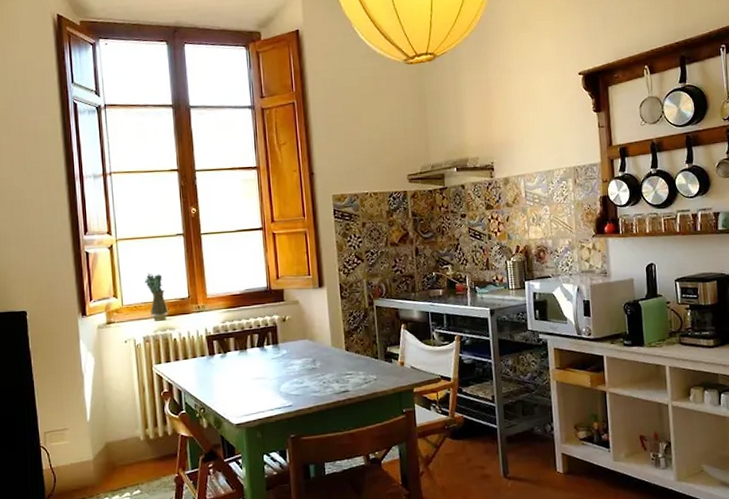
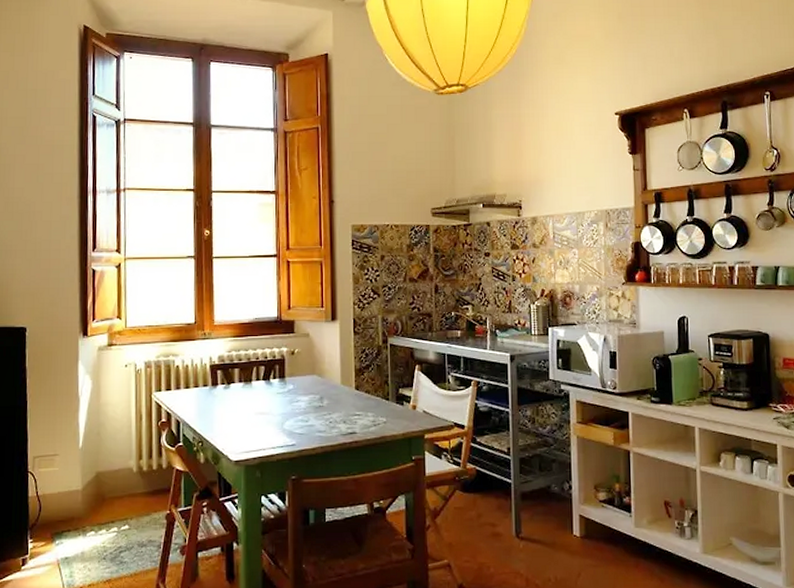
vase: present [144,273,168,321] -> none [150,295,173,346]

